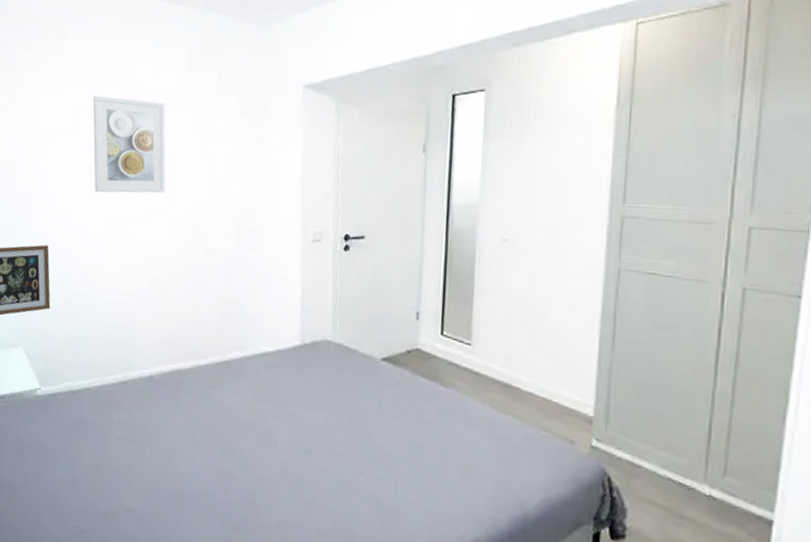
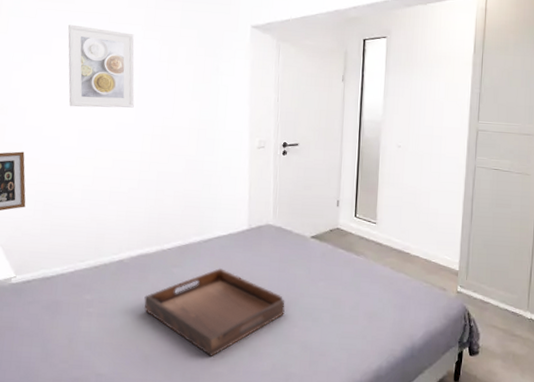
serving tray: none [177,393,348,503] -> present [144,268,285,356]

